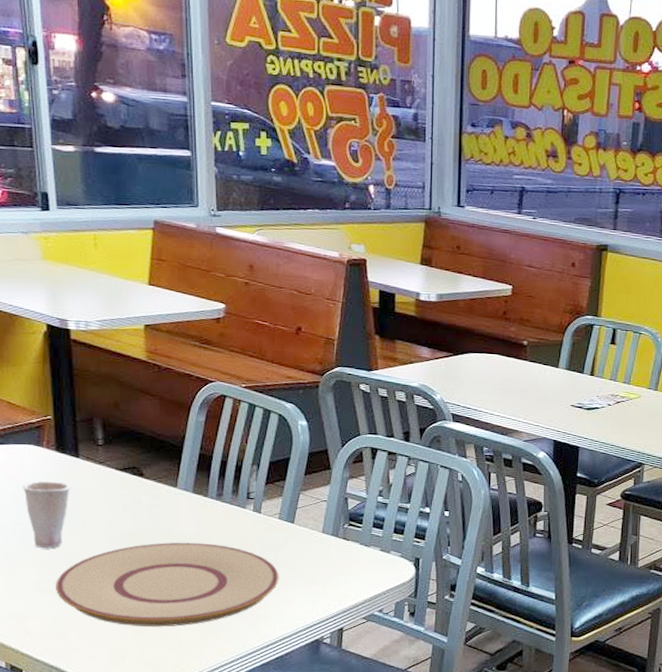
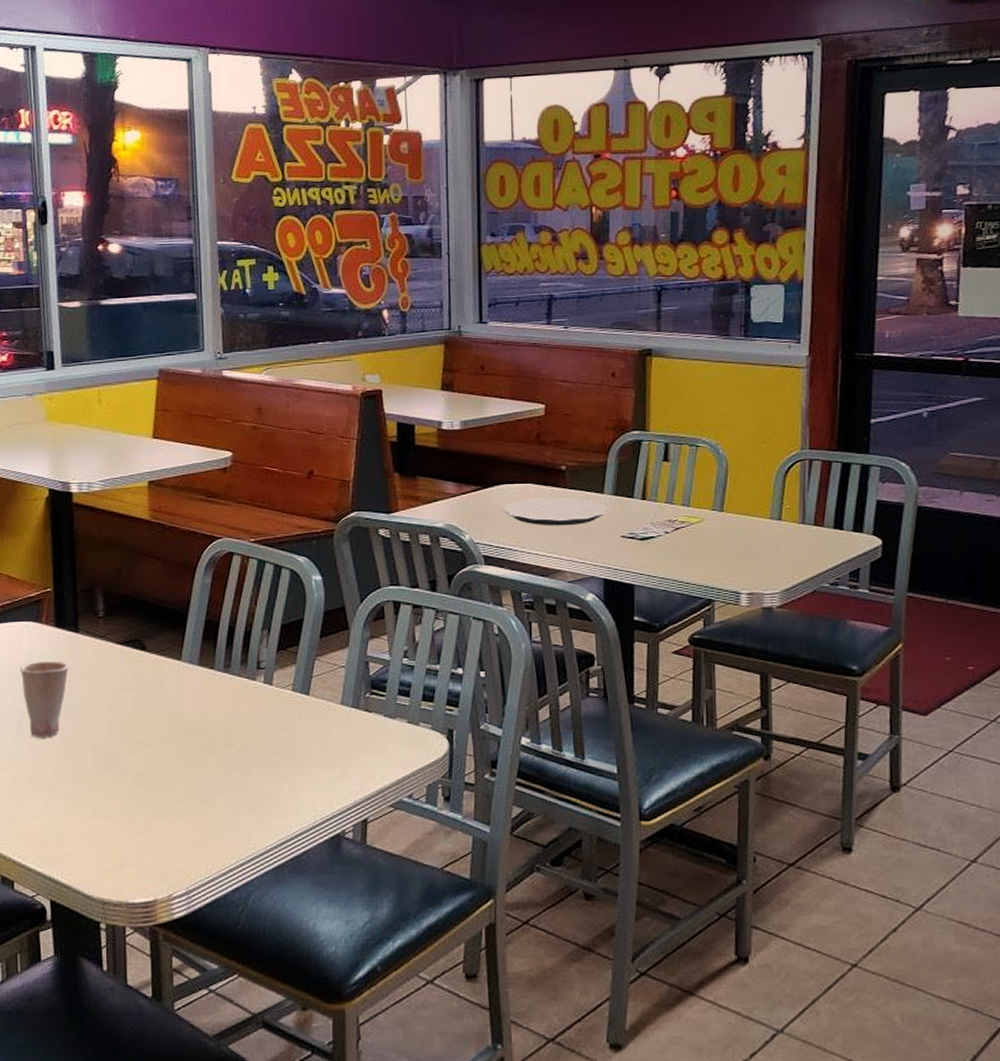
plate: present [56,542,279,627] -> none [52,723,294,825]
plate: none [470,367,562,393] -> present [502,497,609,526]

